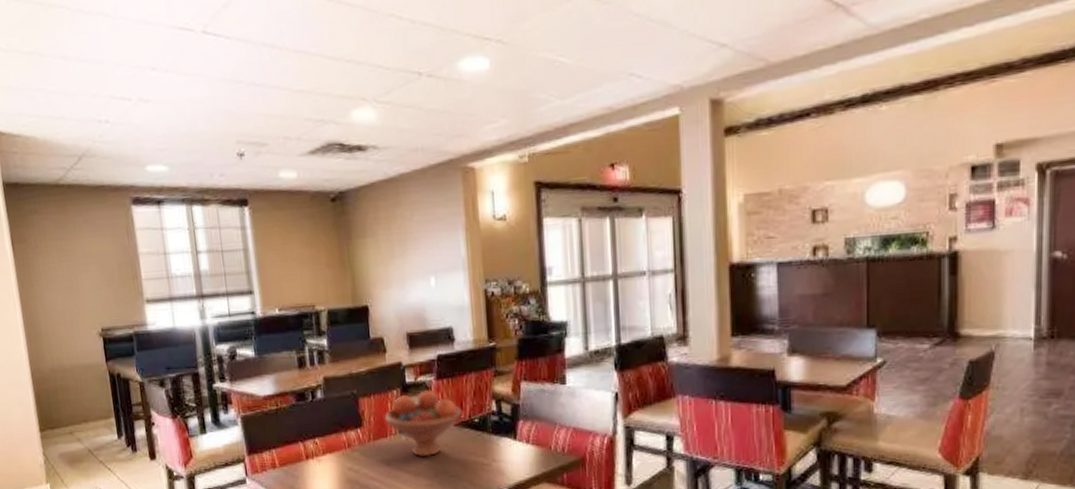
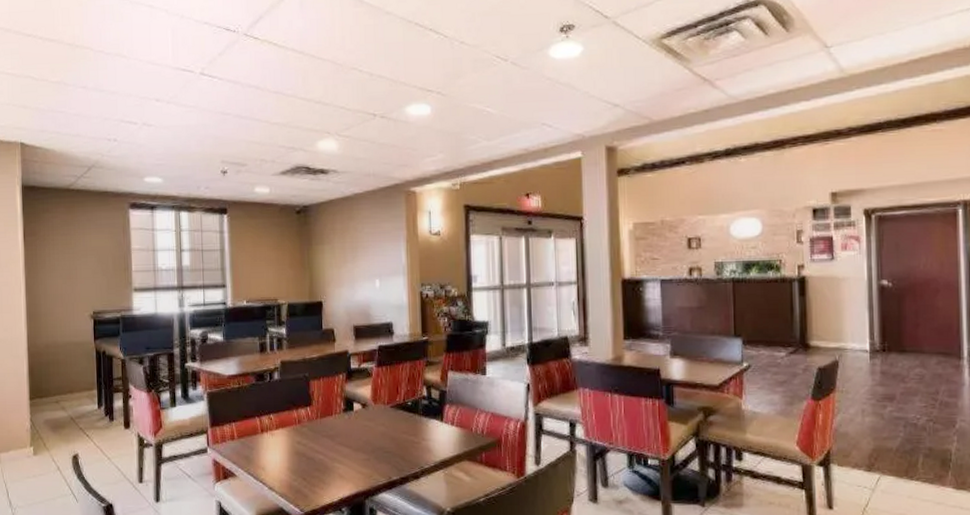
fruit bowl: present [384,390,463,457] -> none [331,376,399,435]

